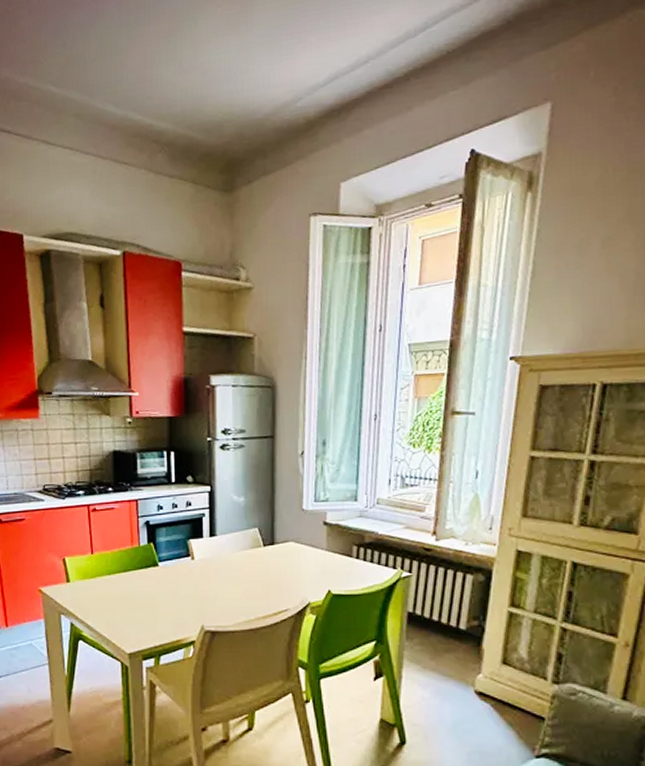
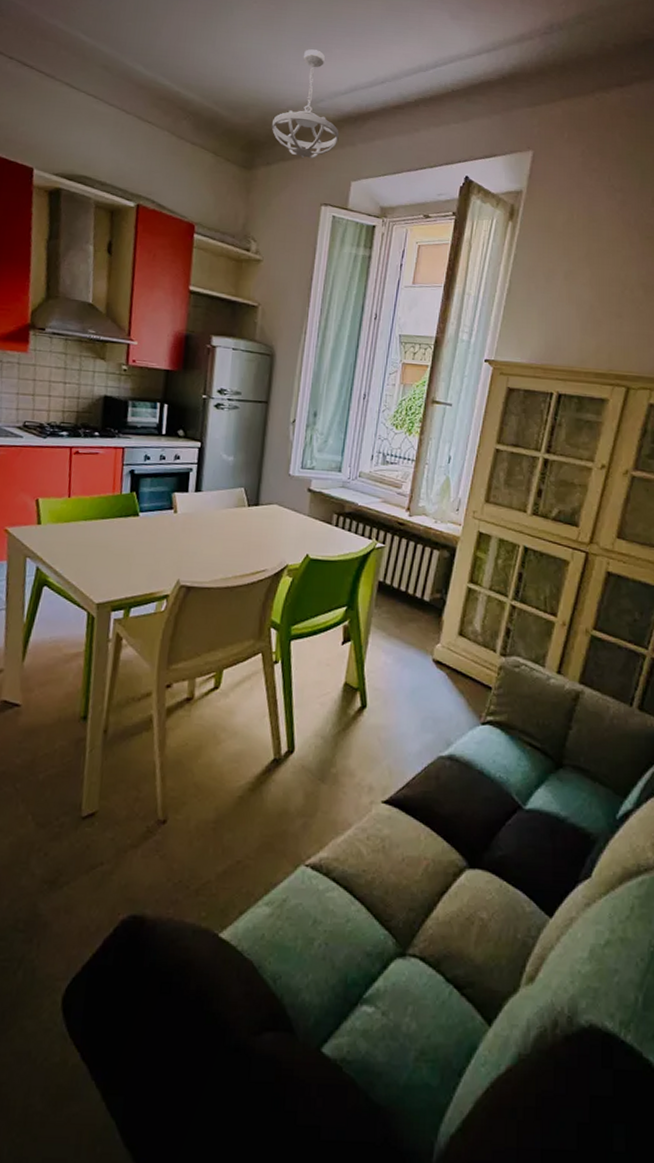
ceiling light fixture: none [249,42,322,168] -> present [271,49,339,159]

